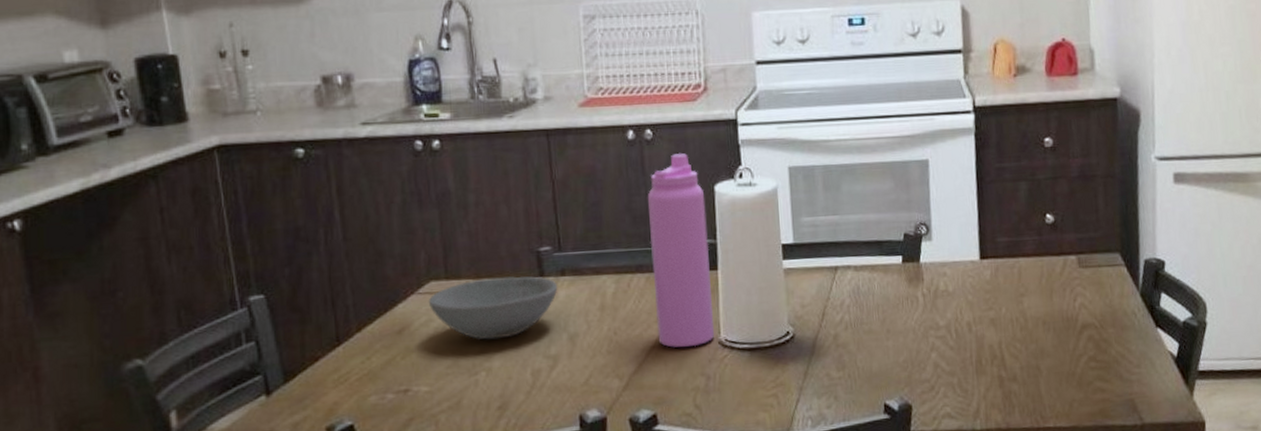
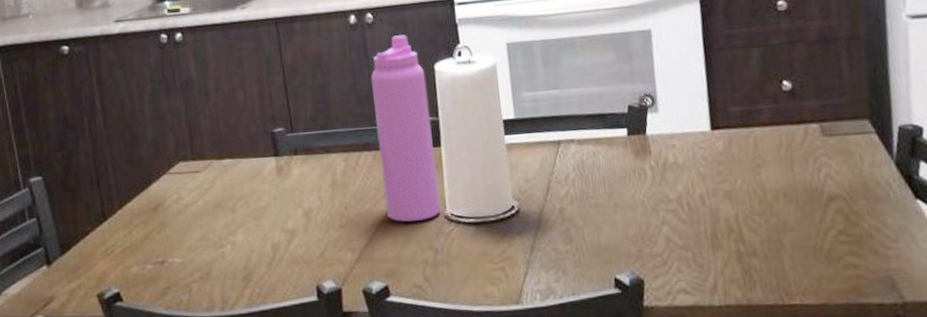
bowl: present [428,276,558,340] -> none [178,155,292,216]

